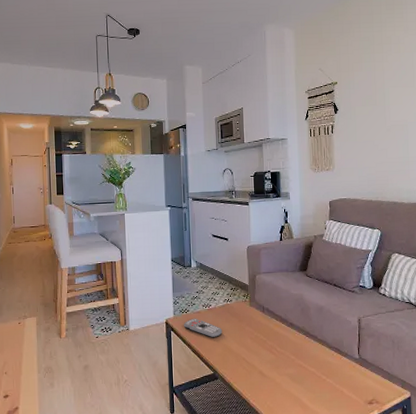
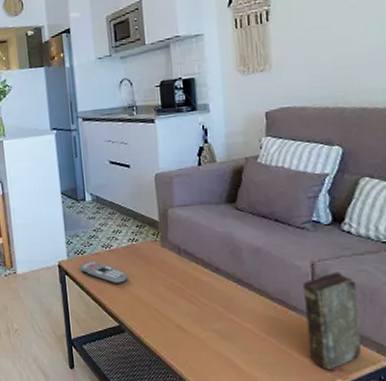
book: none [352,325,391,403] -> present [302,271,361,370]

